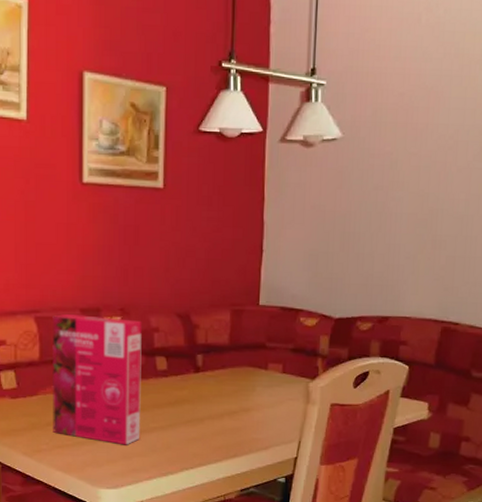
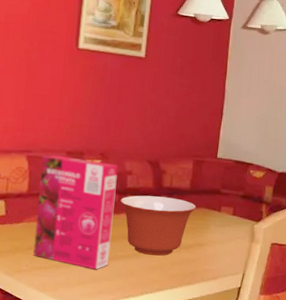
mixing bowl: none [148,355,238,425] -> present [120,195,197,256]

